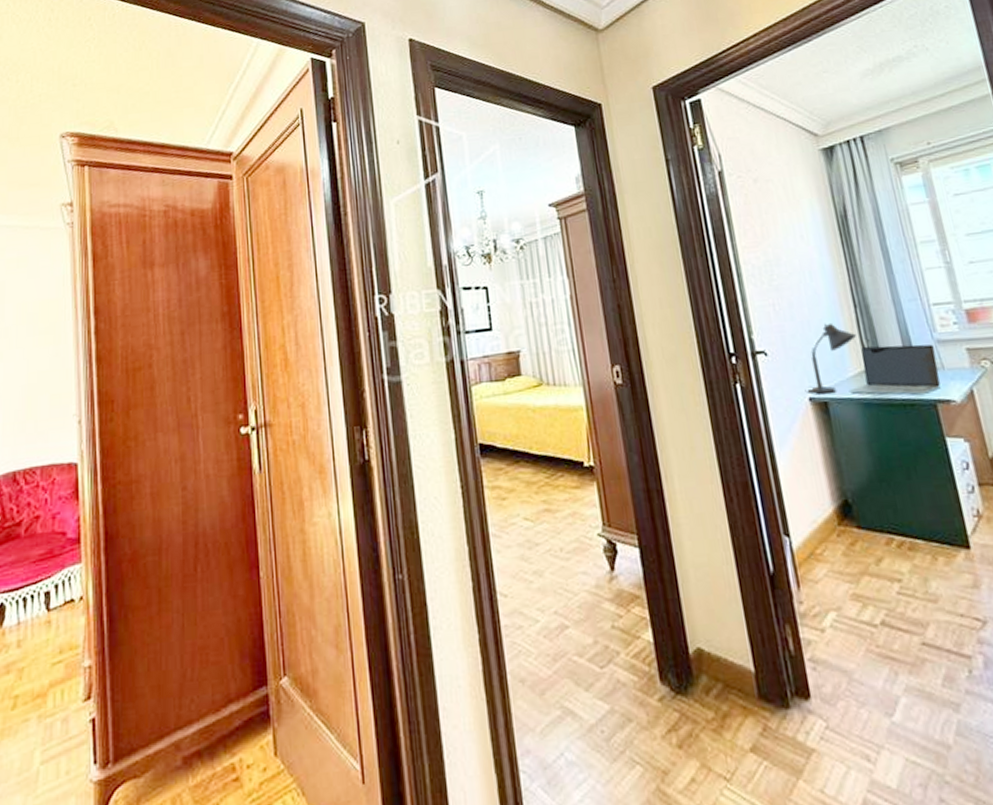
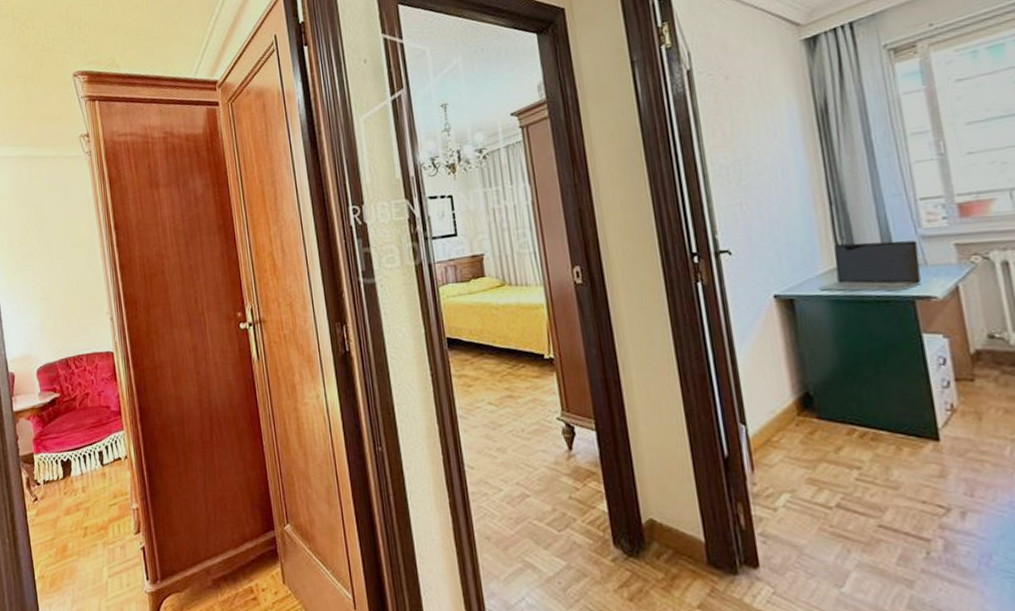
desk lamp: present [805,322,857,395] -> none [770,220,831,293]

